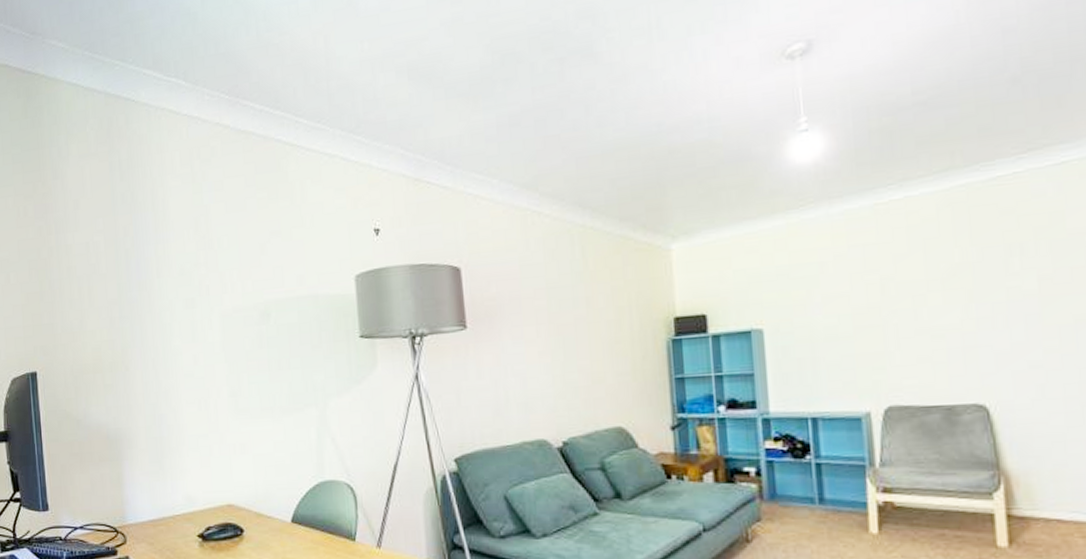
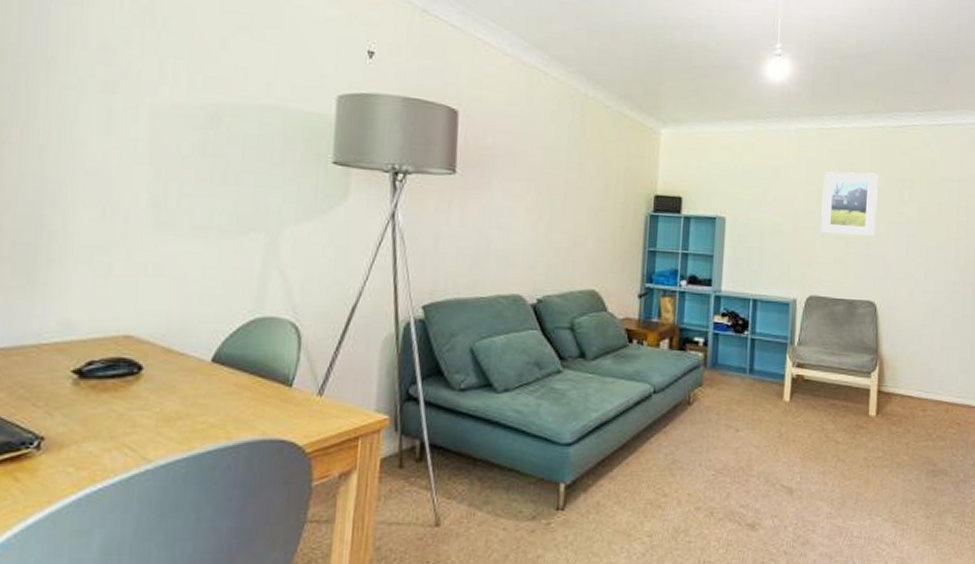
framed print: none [887,244,974,329] -> present [821,171,878,236]

